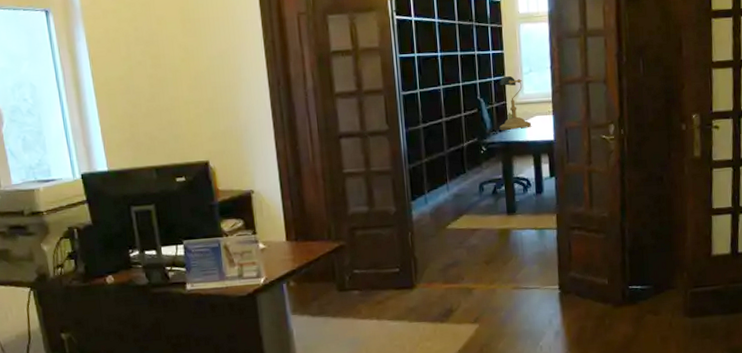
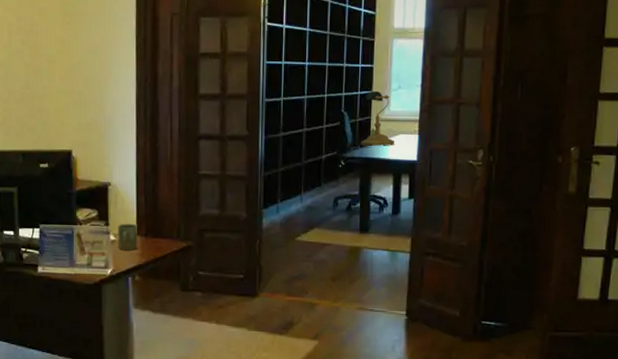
mug: none [265,229,289,258] -> present [117,223,138,250]

